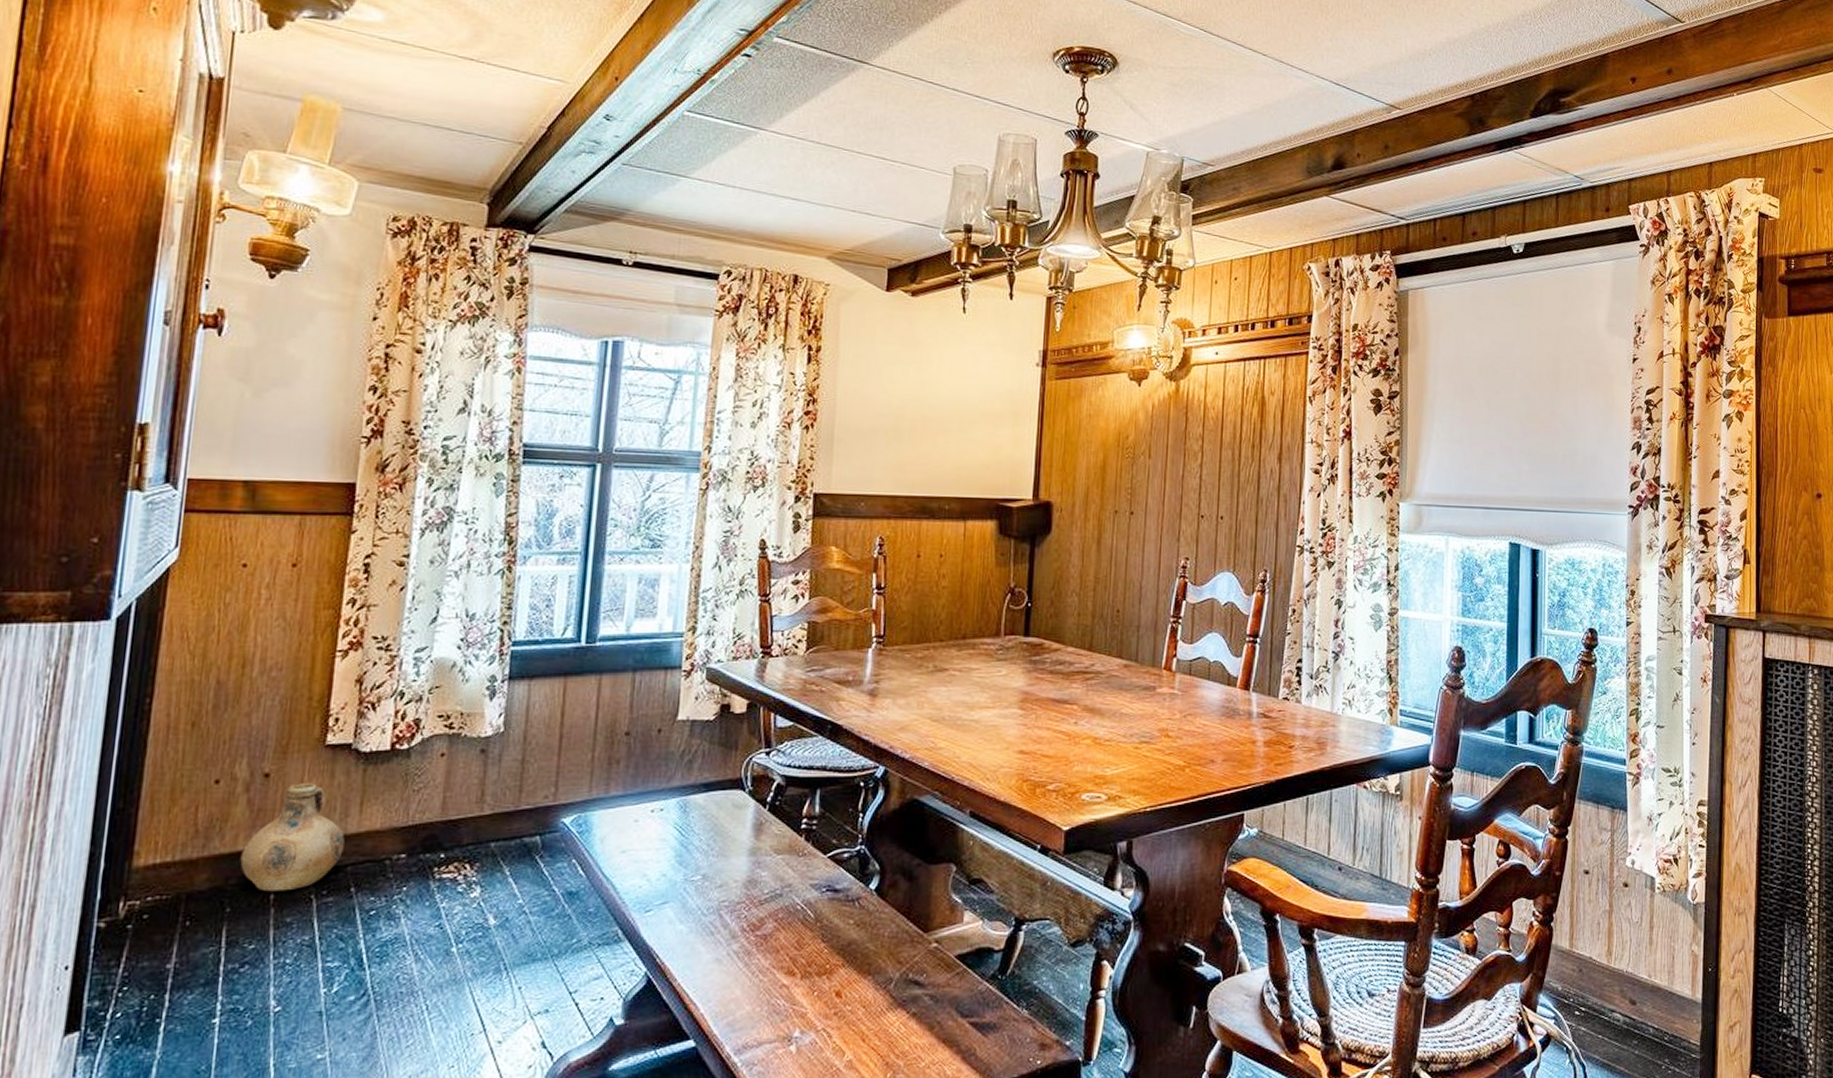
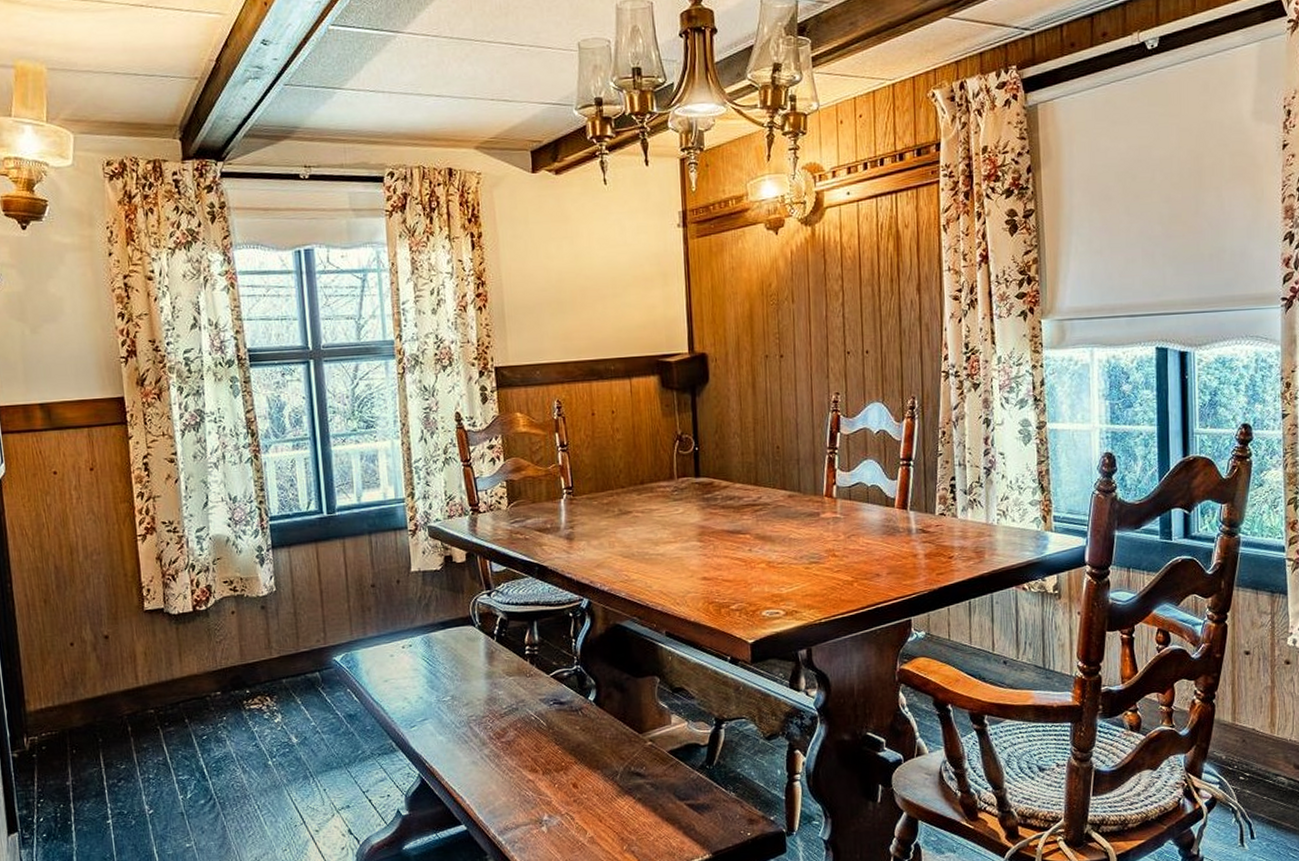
ceramic jug: present [240,782,345,892] -> none [100,640,174,725]

